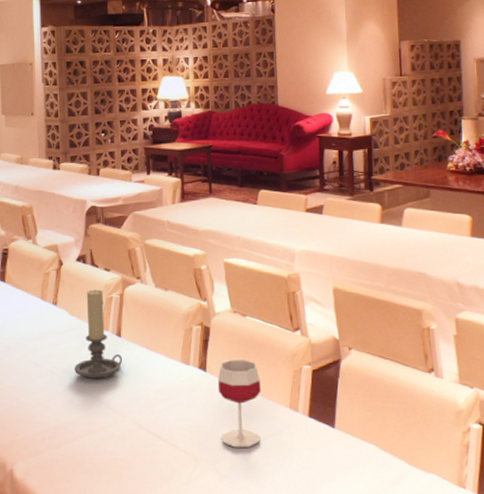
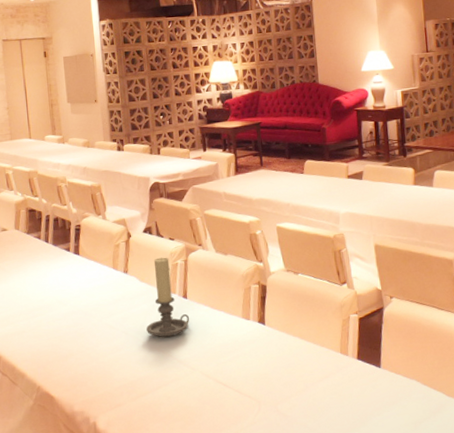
wineglass: present [217,360,261,448] -> none [275,312,316,391]

